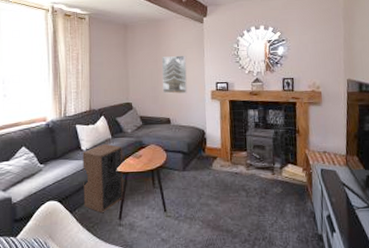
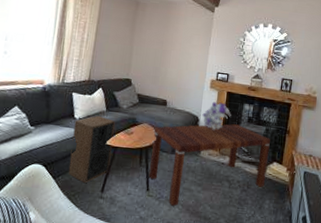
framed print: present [161,56,187,94] -> none [163,39,193,79]
coffee table: none [163,132,283,223] -> present [148,124,270,206]
bouquet: none [208,112,237,141] -> present [202,101,231,130]

